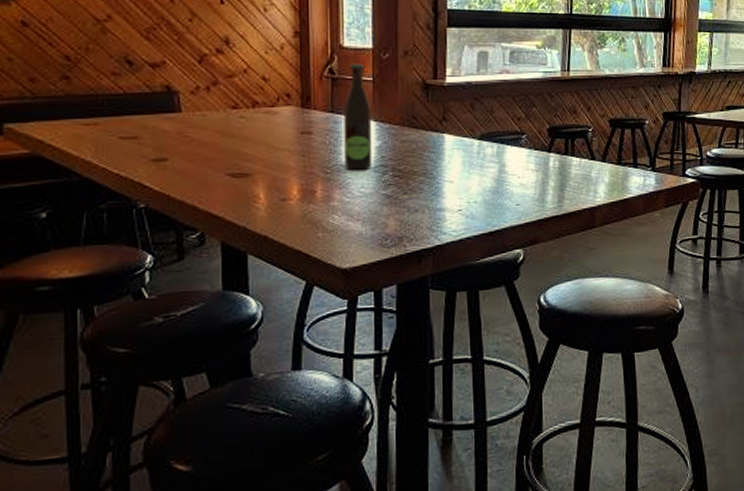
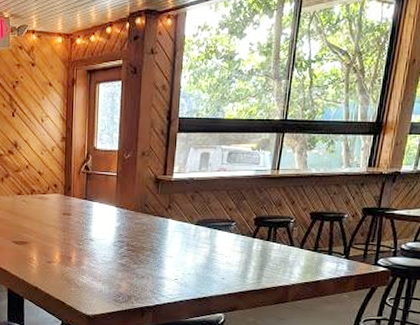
bottle: present [343,63,373,170] -> none [92,162,115,244]

